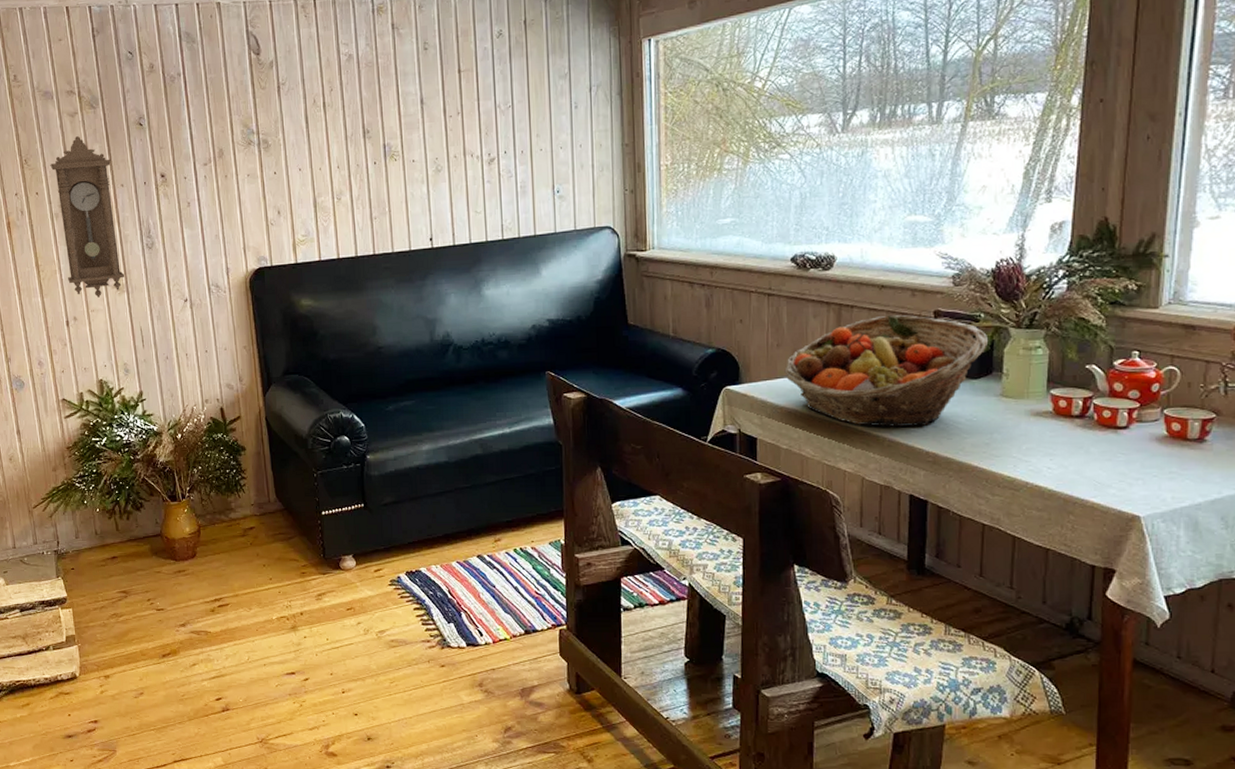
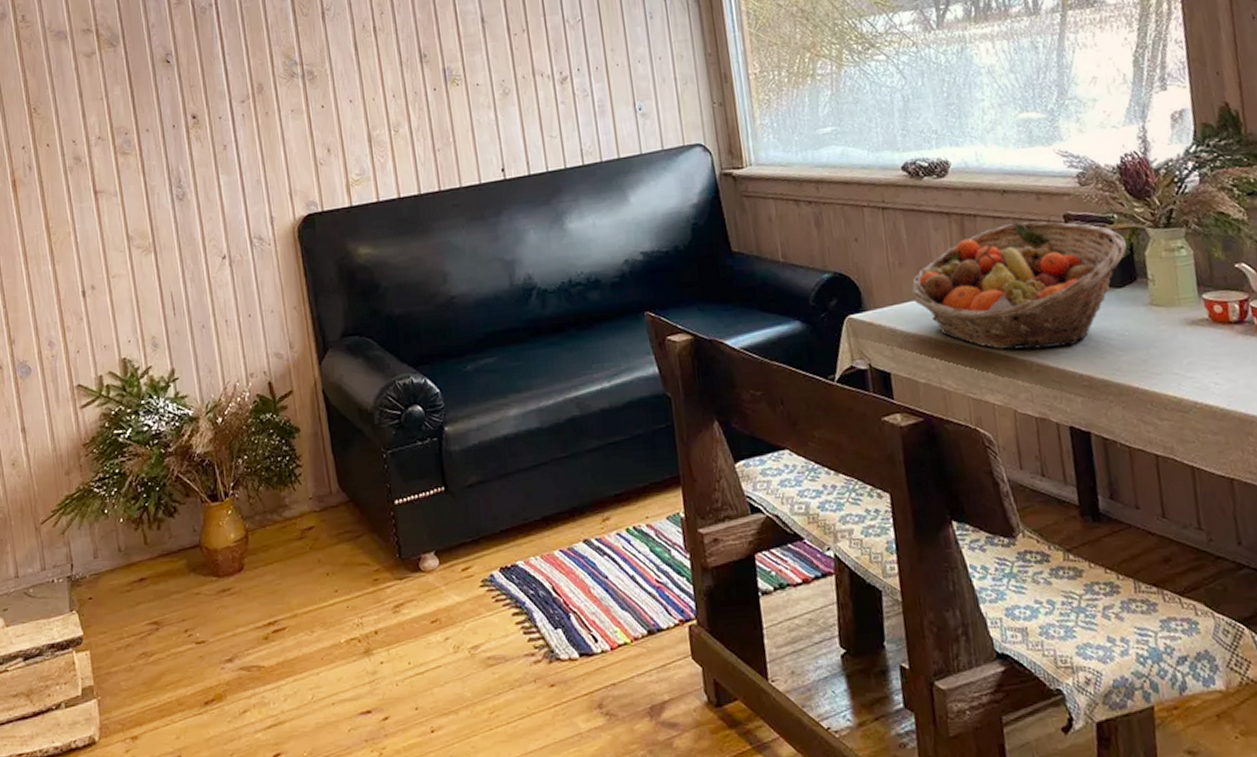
pendulum clock: present [50,136,125,298] -> none [63,78,152,261]

